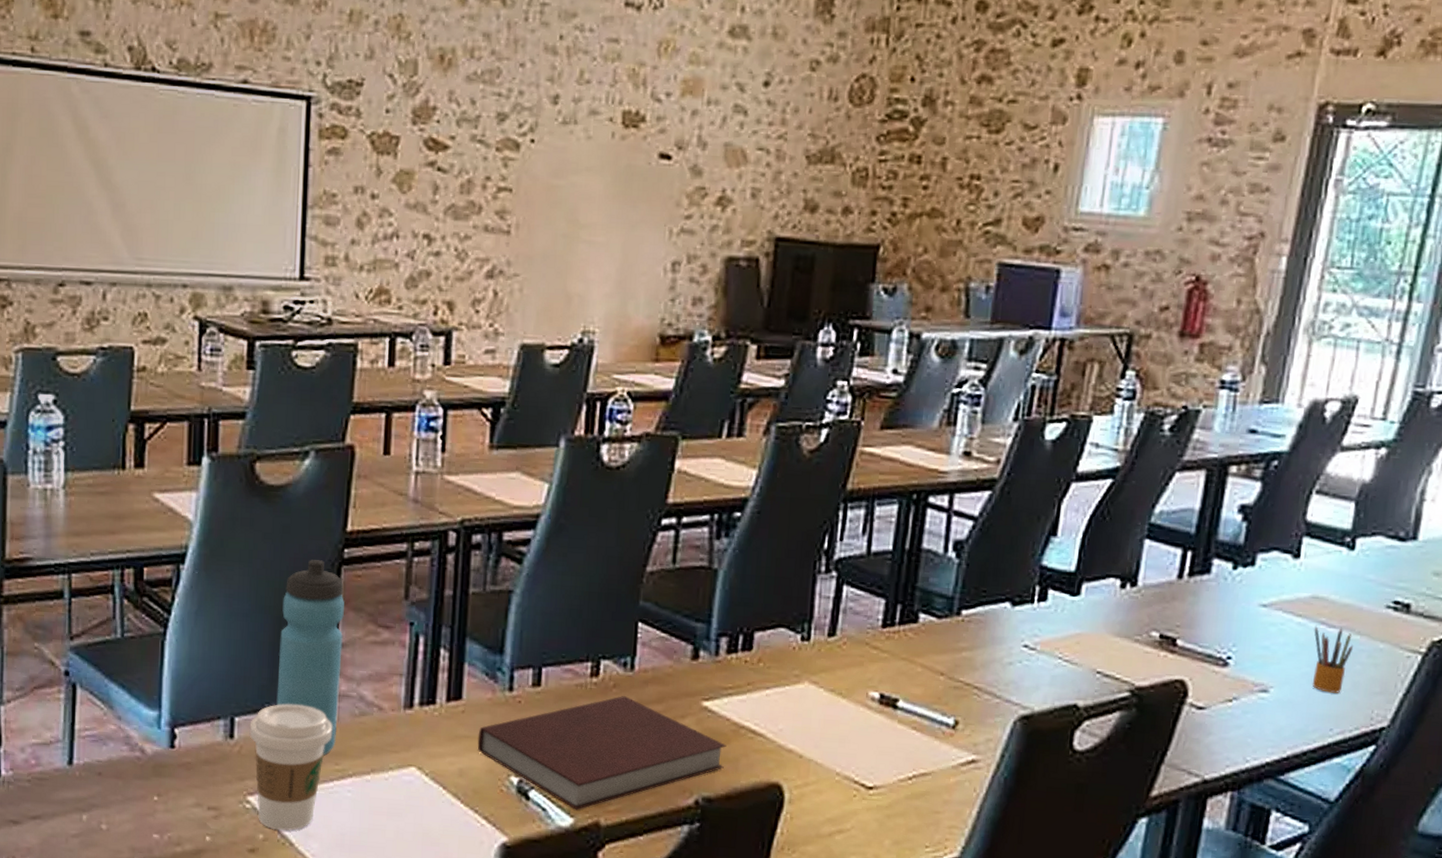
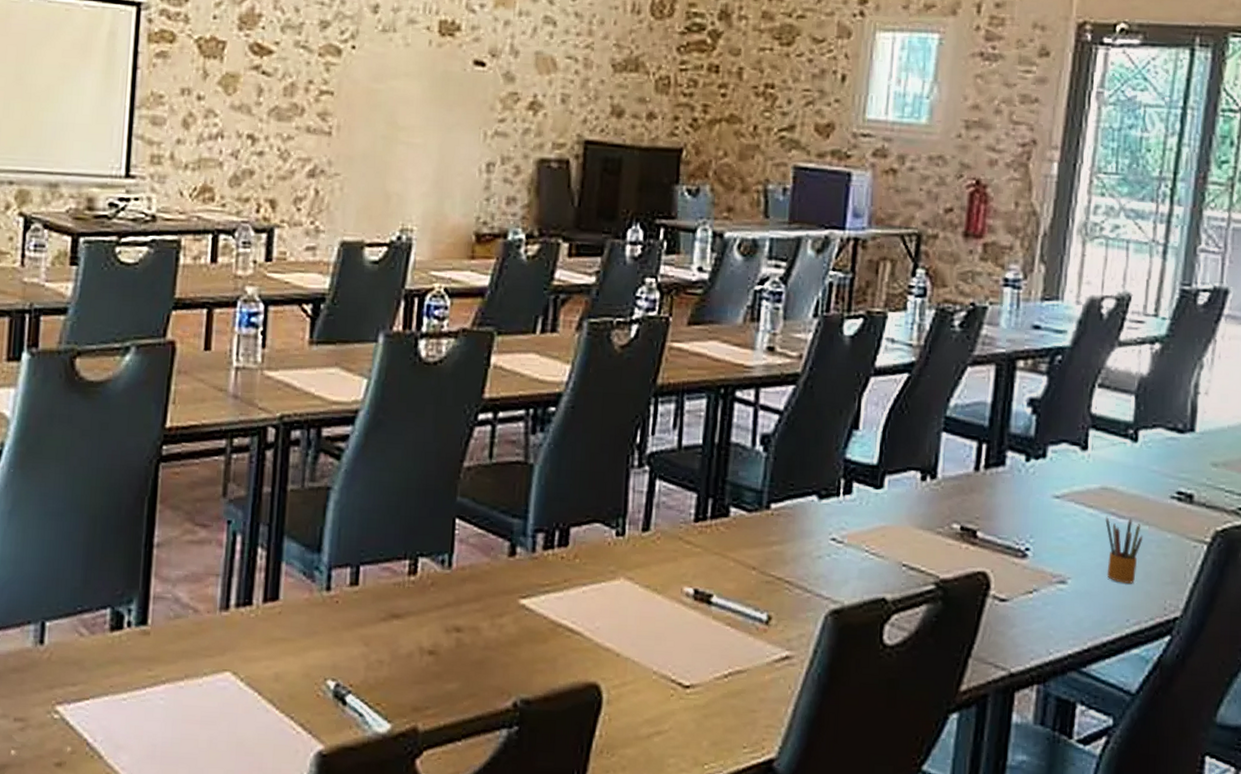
coffee cup: present [249,703,333,831] -> none [60,606,147,743]
water bottle: present [276,559,344,756] -> none [89,457,162,661]
notebook: present [477,696,727,810] -> none [293,594,544,715]

